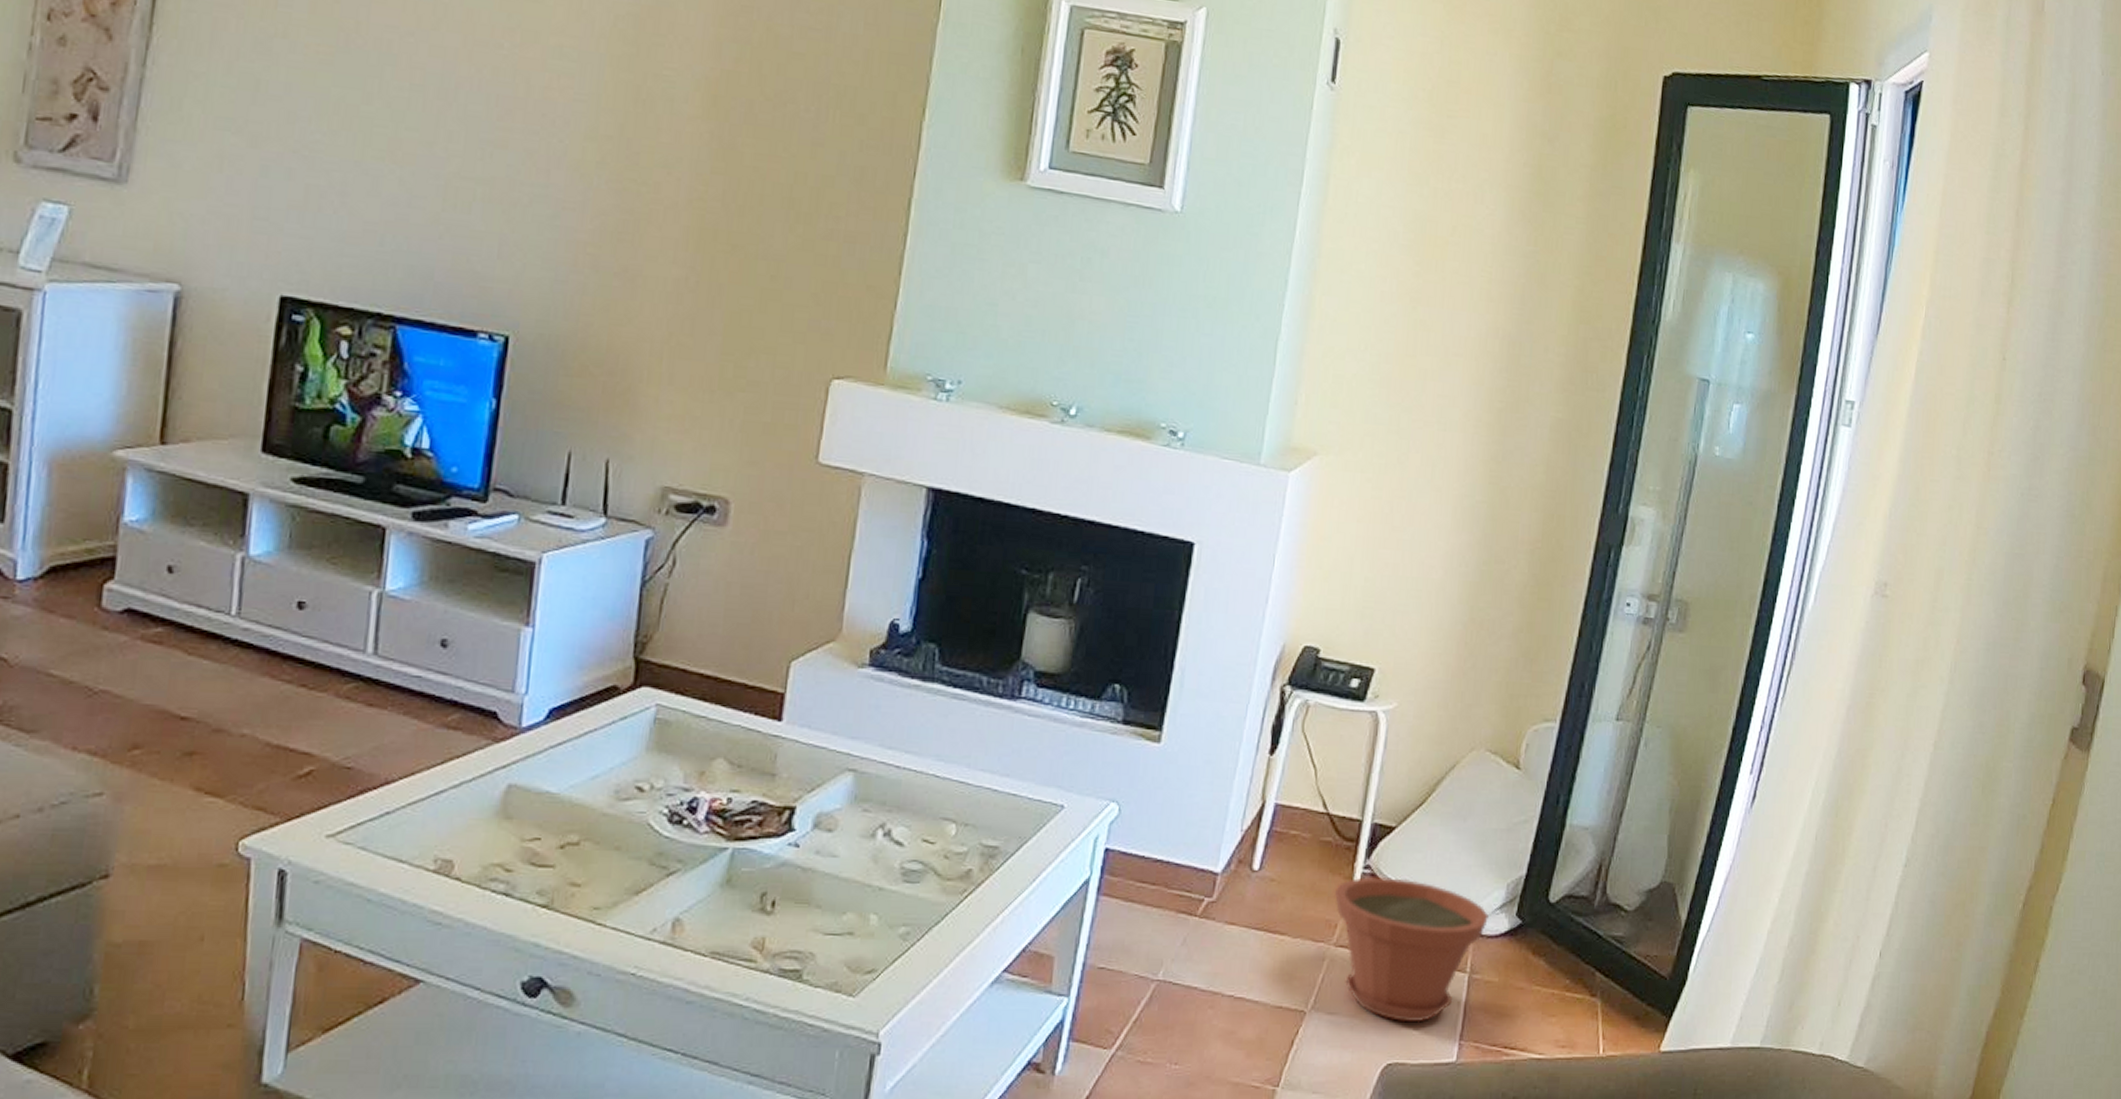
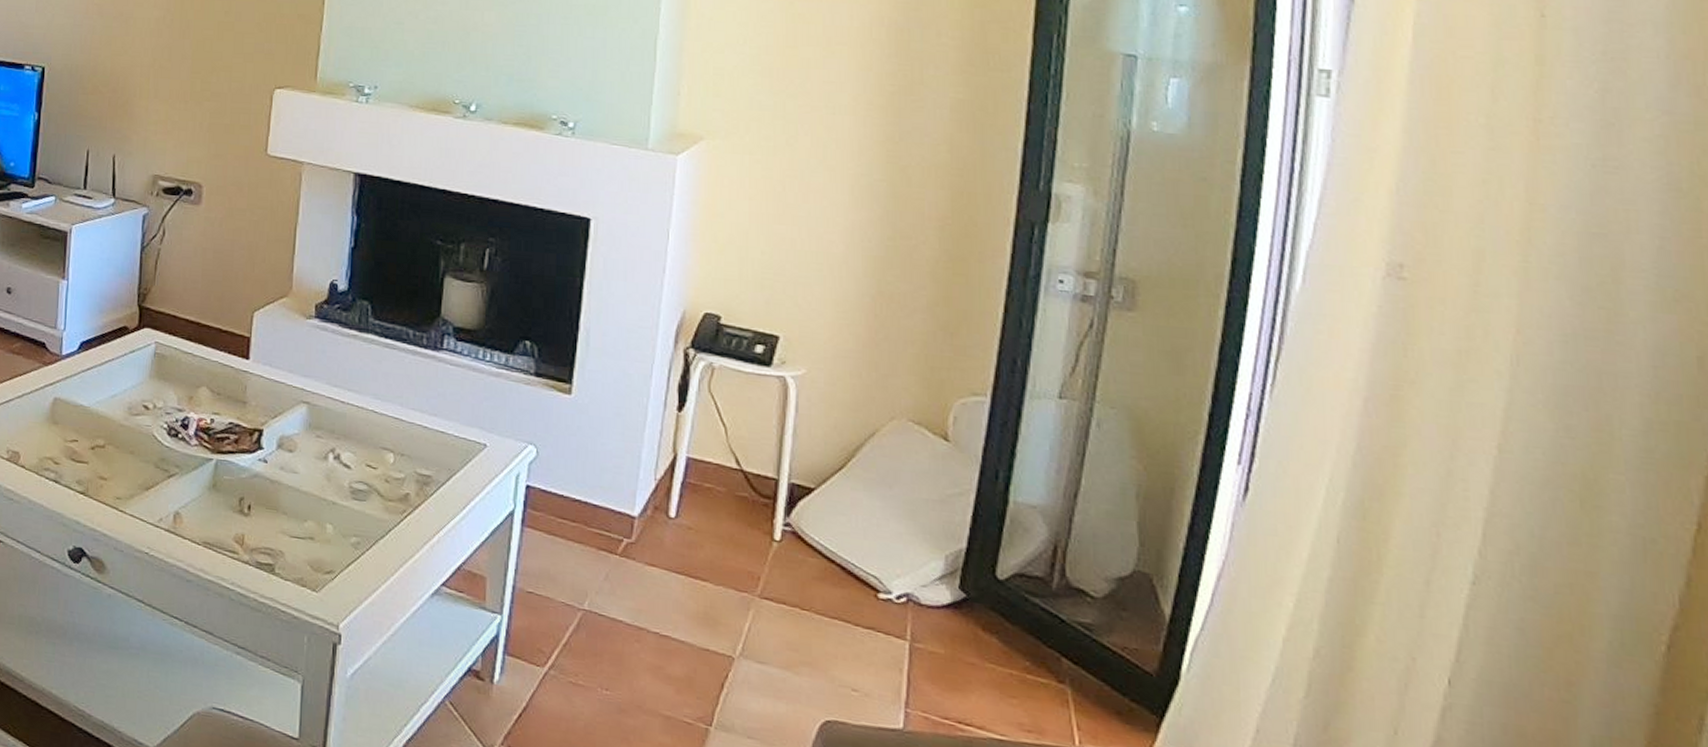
plant pot: present [1333,877,1489,1023] -> none [754,533,927,684]

